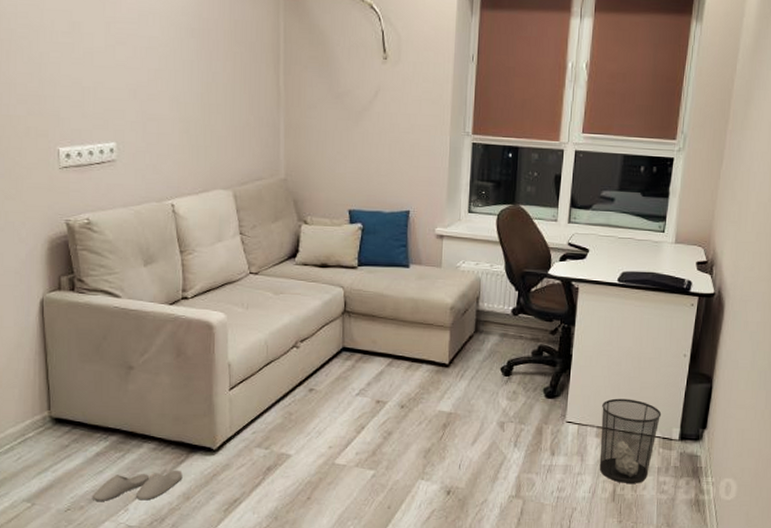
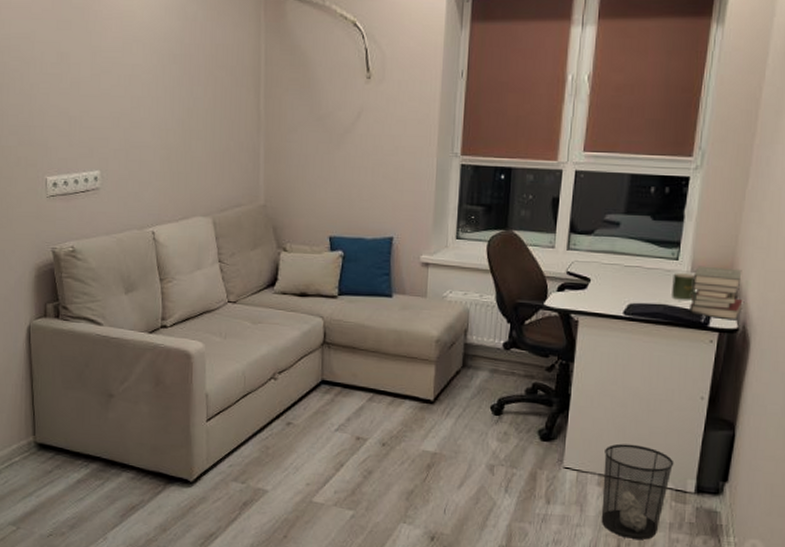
slippers: present [92,470,183,501] -> none [72,500,160,529]
mug: none [659,244,680,270] -> present [672,273,697,302]
books: none [674,237,719,286] -> present [689,266,743,321]

